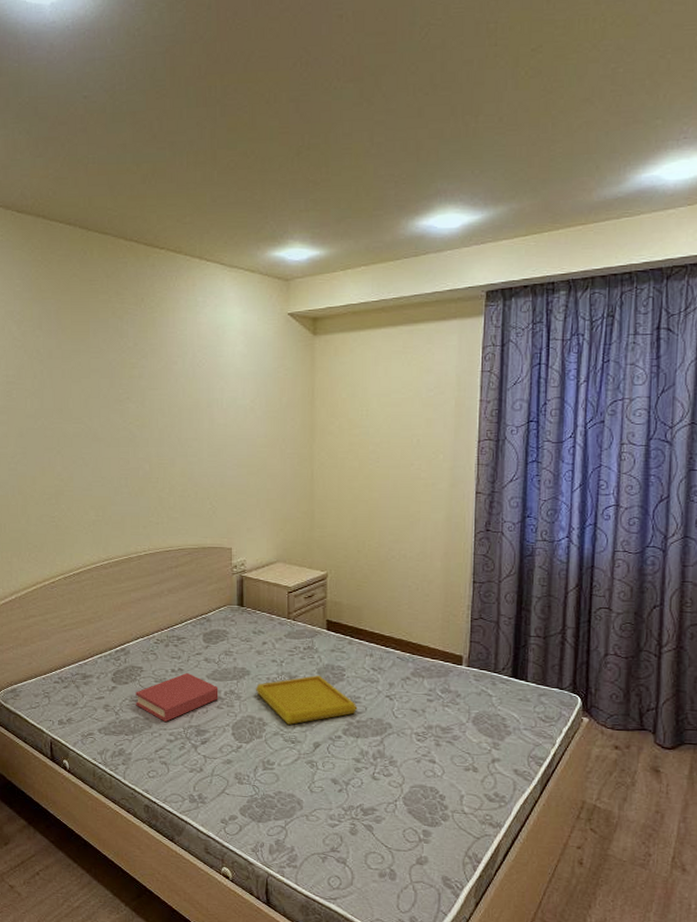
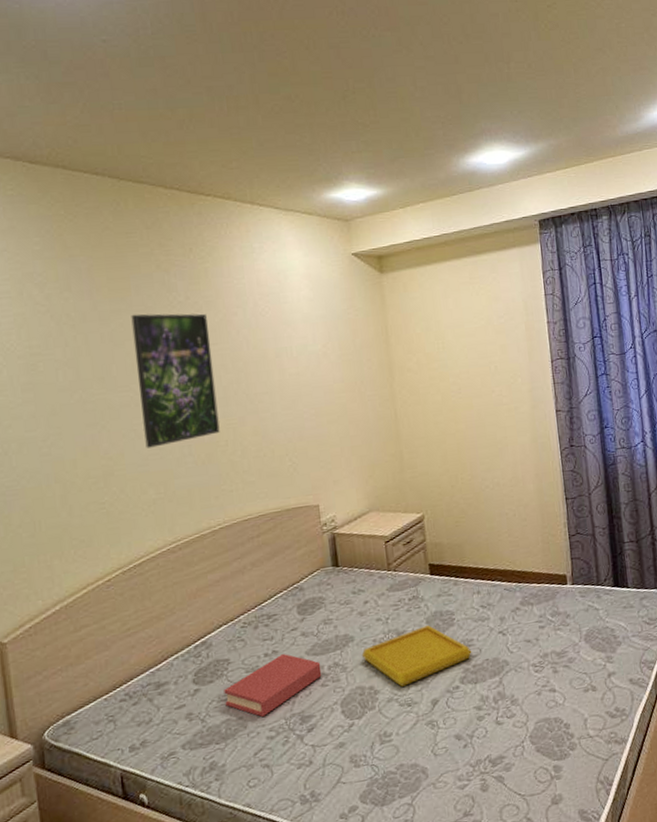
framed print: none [88,355,153,476] -> present [131,313,220,449]

